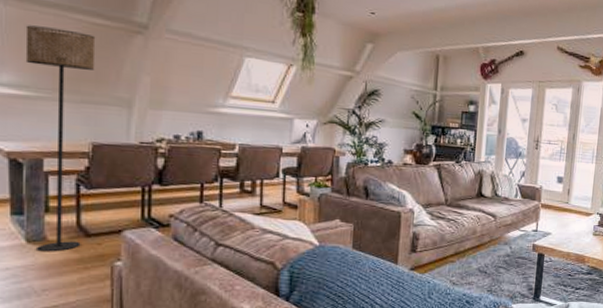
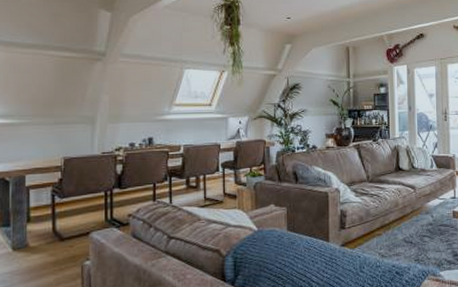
floor lamp: present [25,25,96,252] -> none [10,64,65,258]

